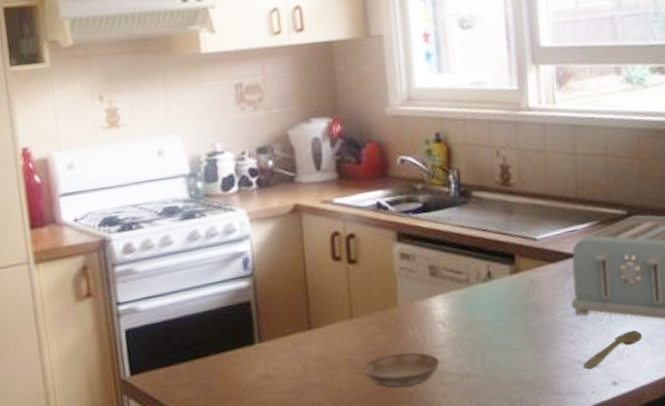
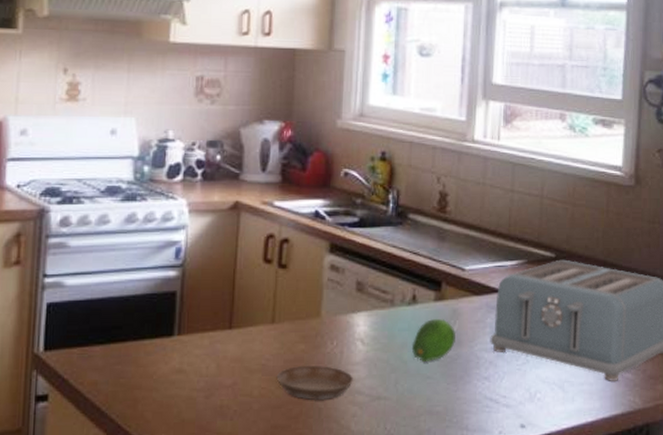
fruit: none [493,291,537,335] -> present [411,318,457,361]
spoon: present [583,330,642,369] -> none [494,375,555,407]

